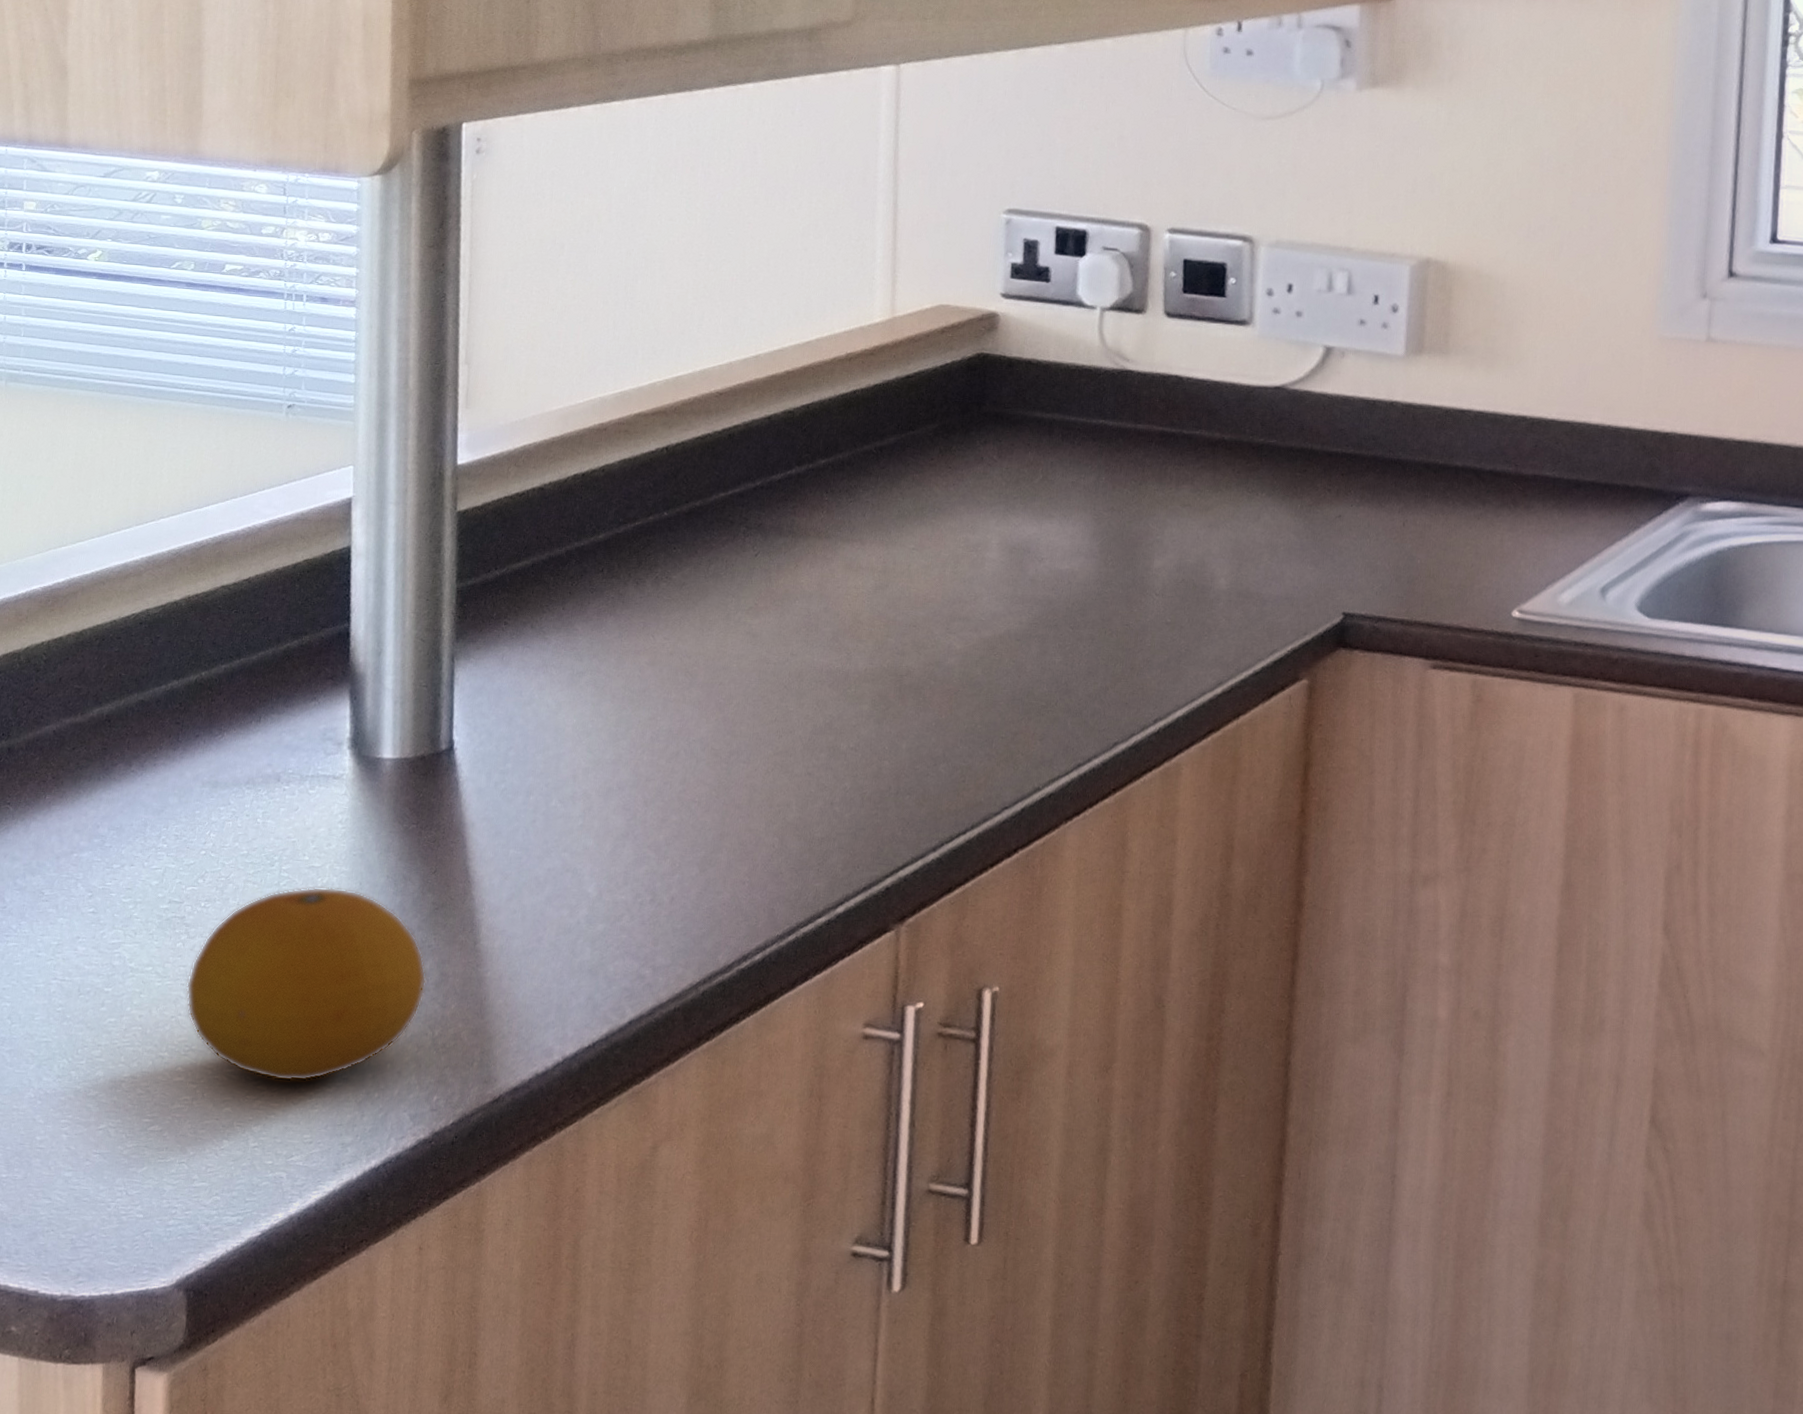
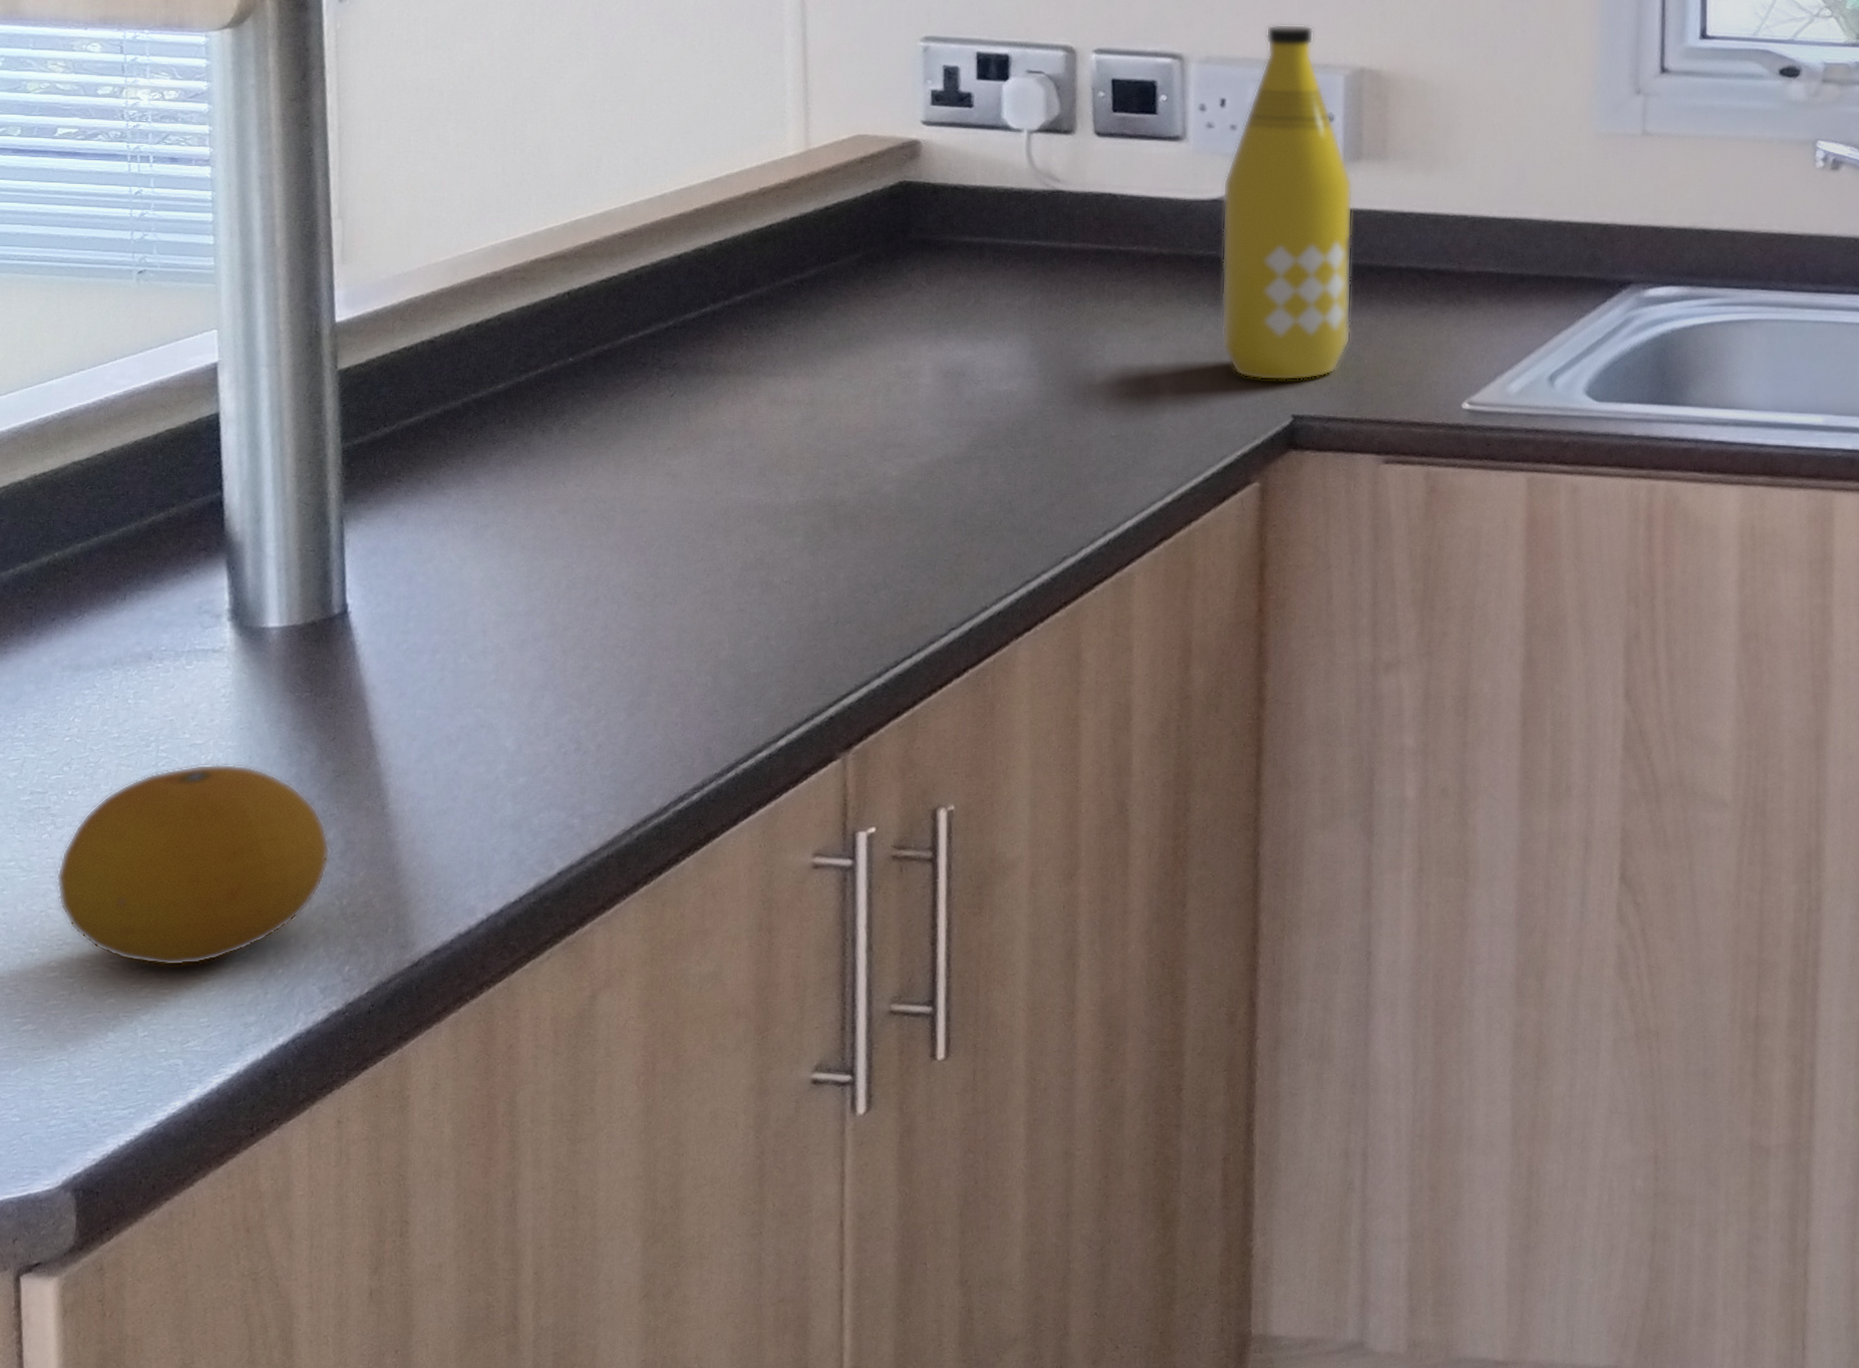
bottle: none [1277,210,1414,577] -> present [1221,24,1353,381]

